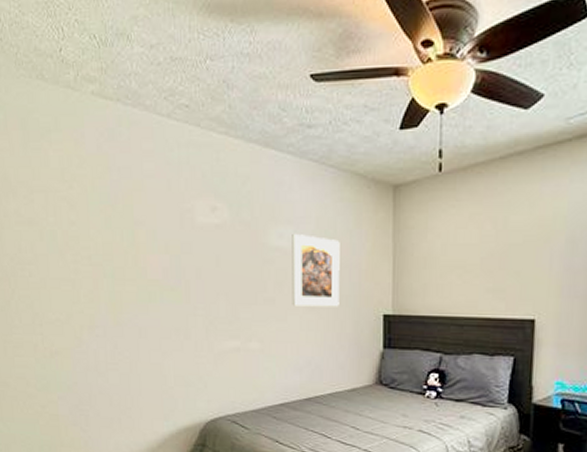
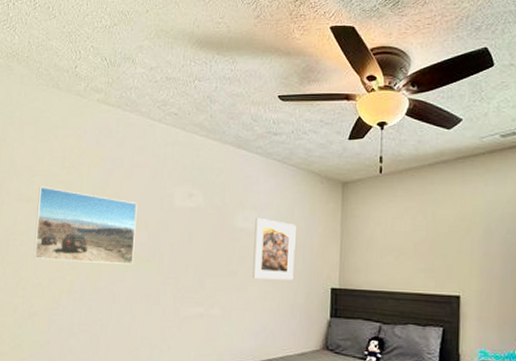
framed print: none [40,205,157,294] -> present [33,186,138,265]

